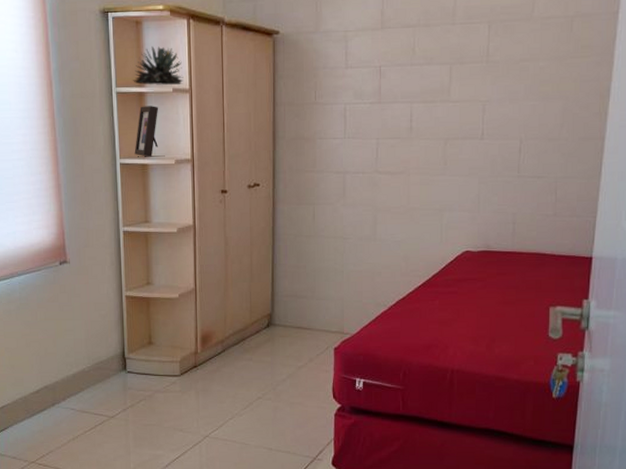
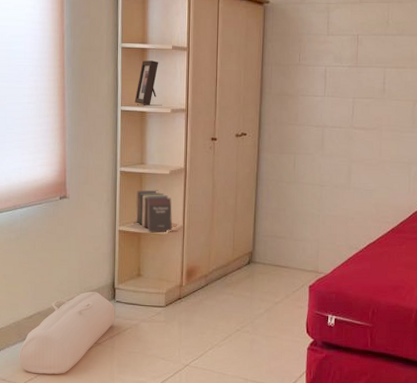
duffel bag: none [28,363,127,451] -> present [19,292,115,375]
succulent plant: present [133,46,184,85] -> none [137,9,183,43]
books: none [142,250,183,296] -> present [135,189,172,232]

